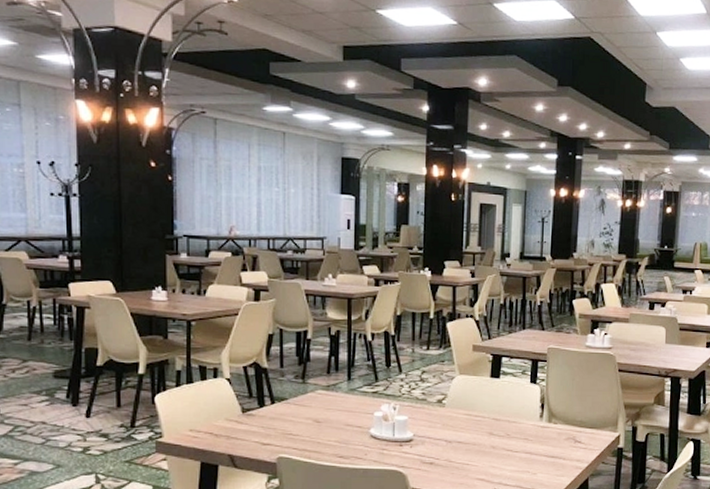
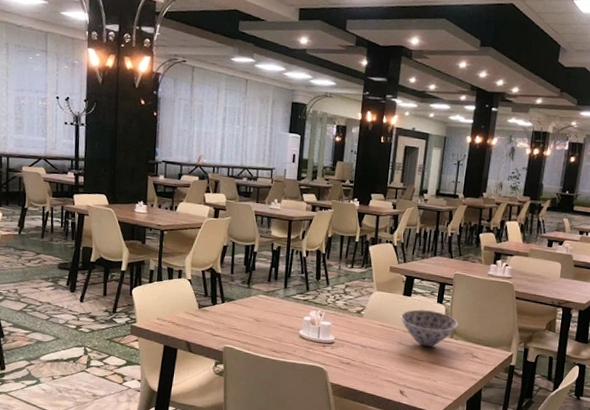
bowl: none [489,393,557,434] -> present [400,309,459,347]

